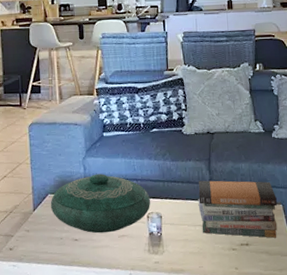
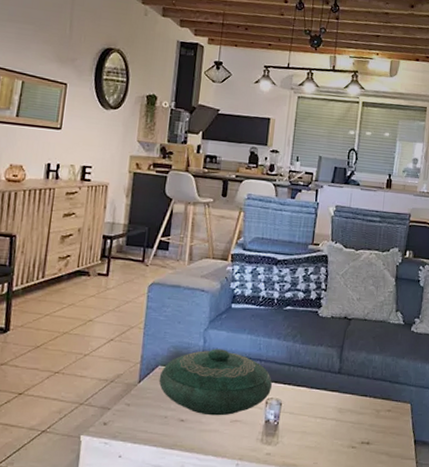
book stack: present [198,180,278,238] -> none [322,368,406,439]

